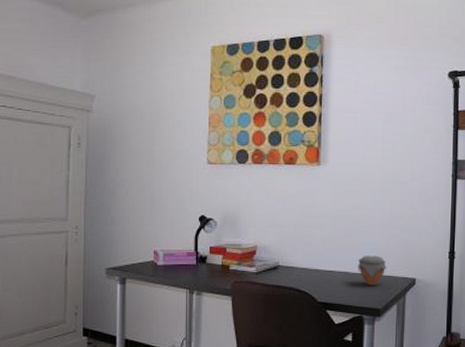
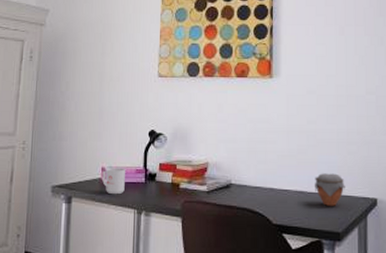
mug: none [155,251,177,276] -> present [102,168,125,195]

